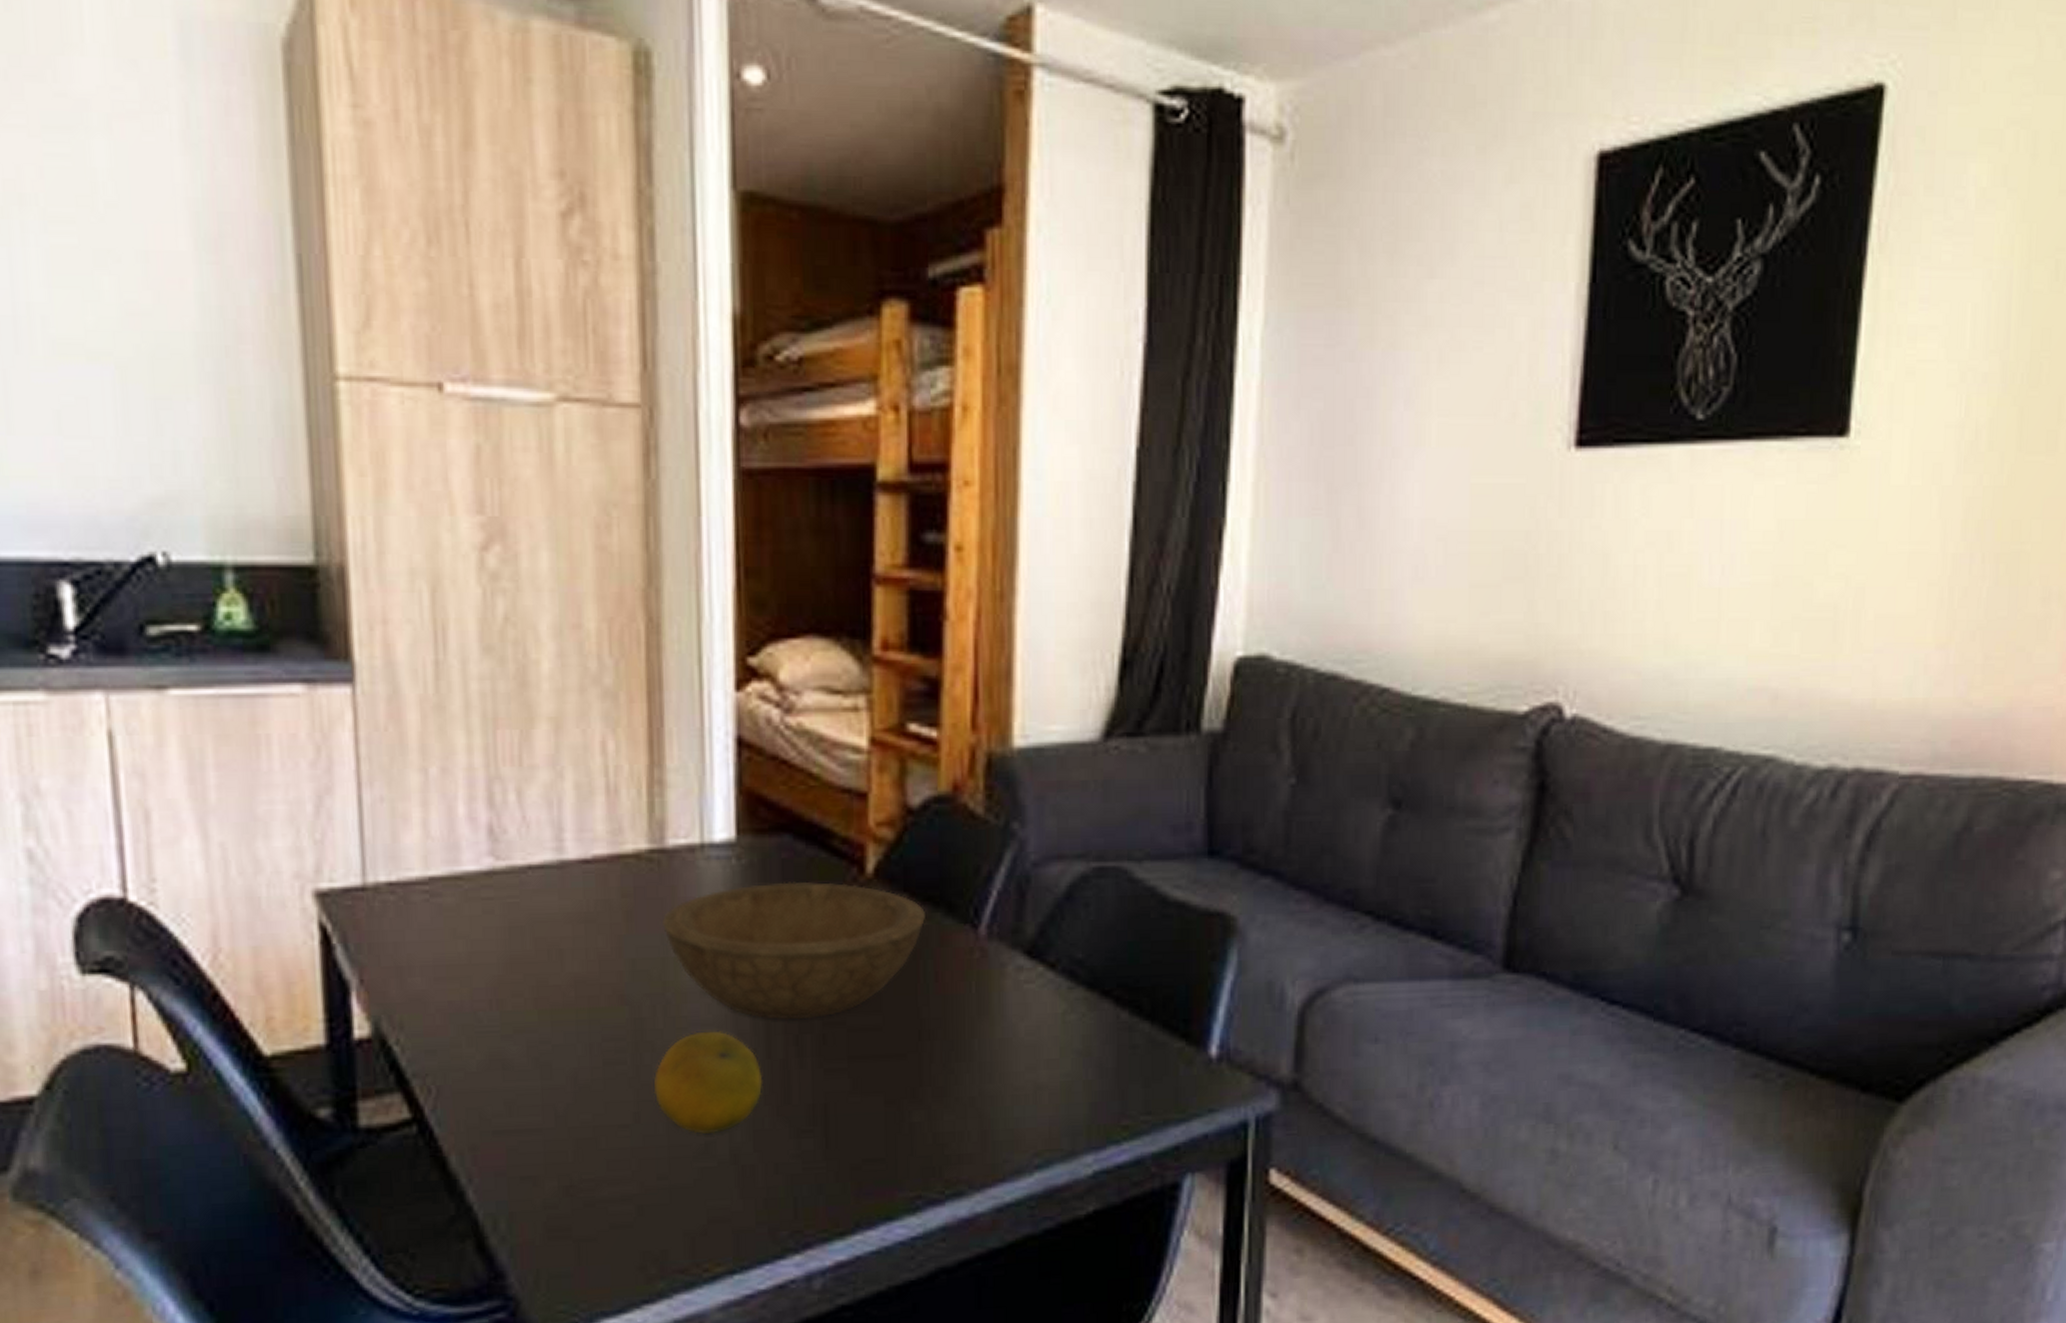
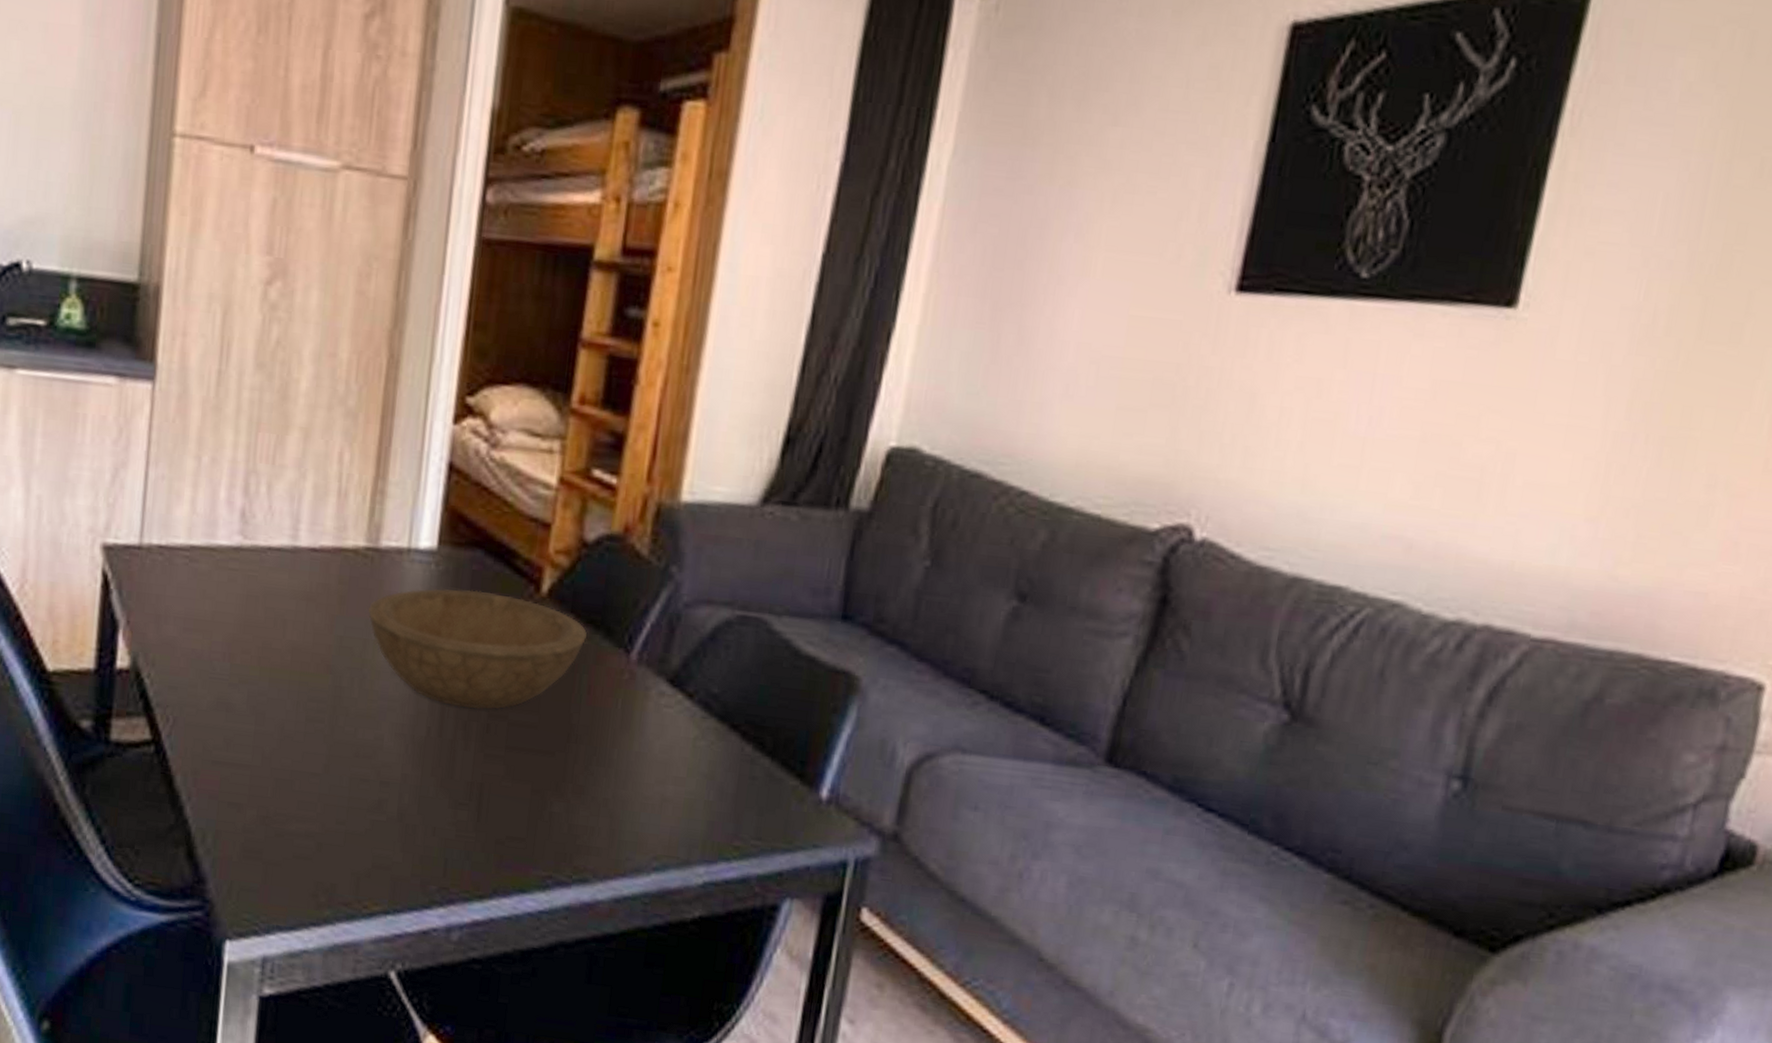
fruit: present [653,1030,762,1134] -> none [342,705,433,794]

